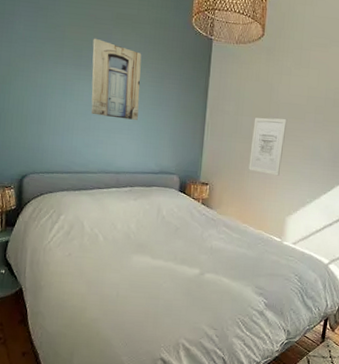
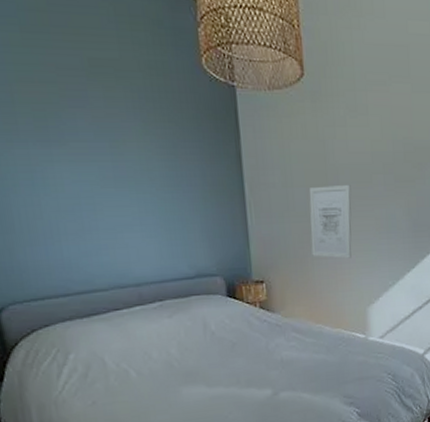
wall art: present [91,38,142,120] -> none [60,98,151,211]

